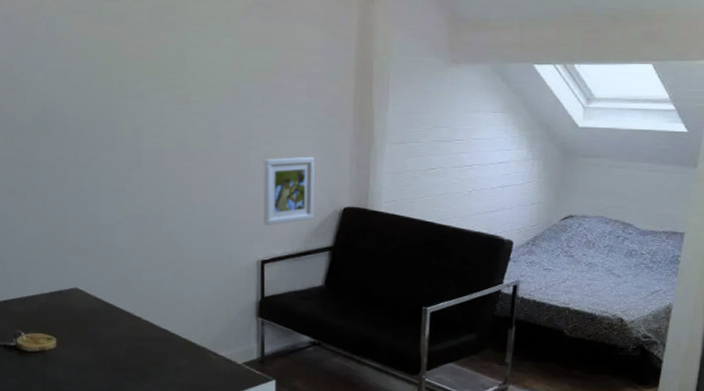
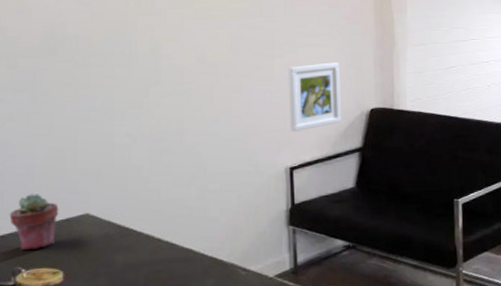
potted succulent: none [10,265,52,317] -> present [9,194,59,251]

